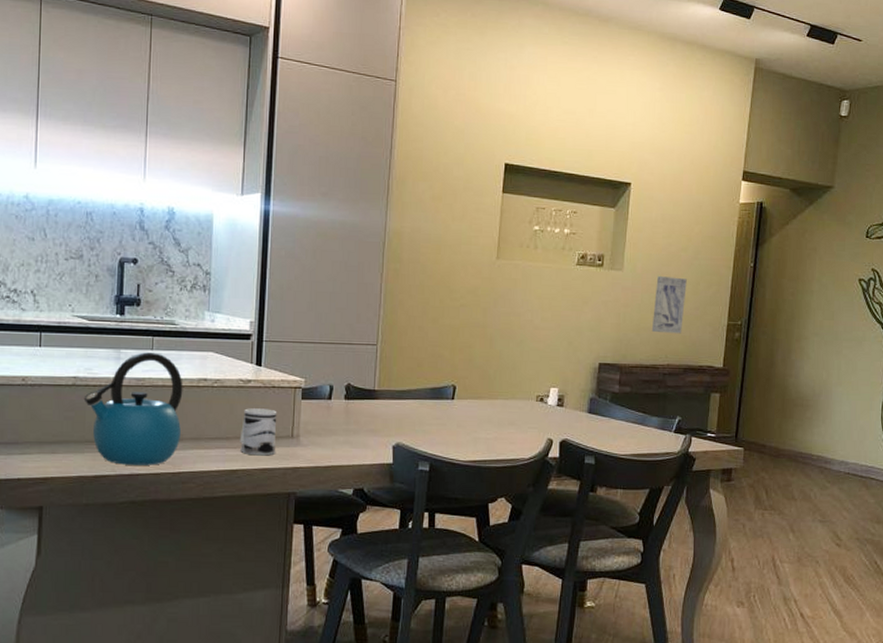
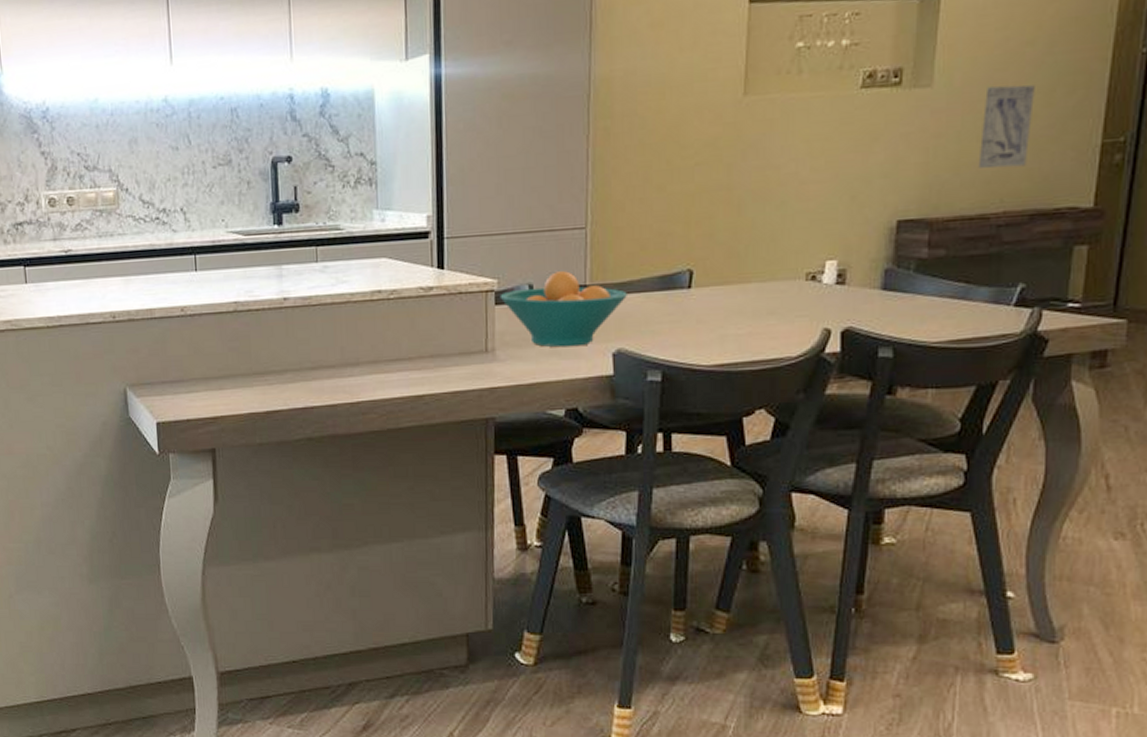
kettle: present [83,352,183,465] -> none [247,265,357,398]
mug: present [239,408,277,456] -> none [424,320,468,377]
fruit bowl: none [306,377,406,439] -> present [500,271,627,348]

